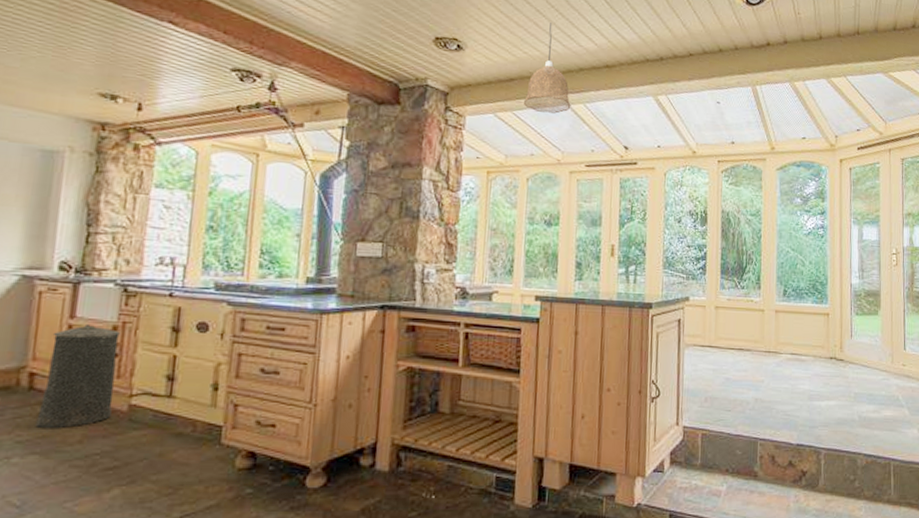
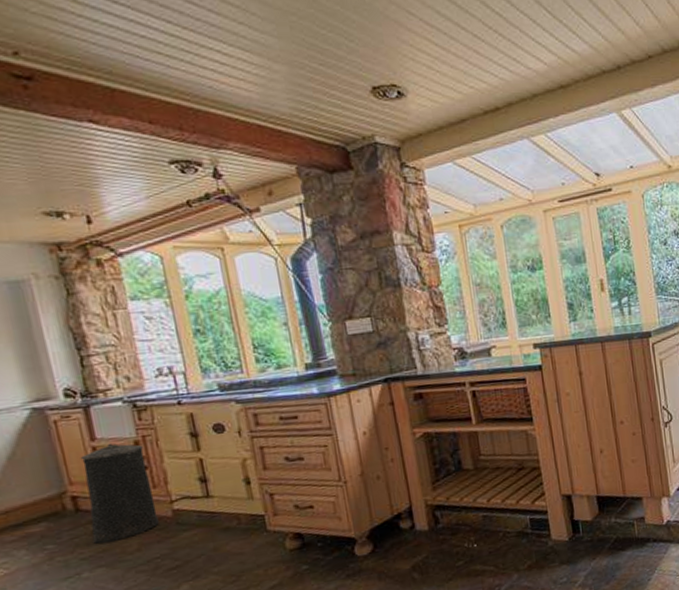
pendant lamp: present [524,23,571,114] -> none [481,47,532,151]

